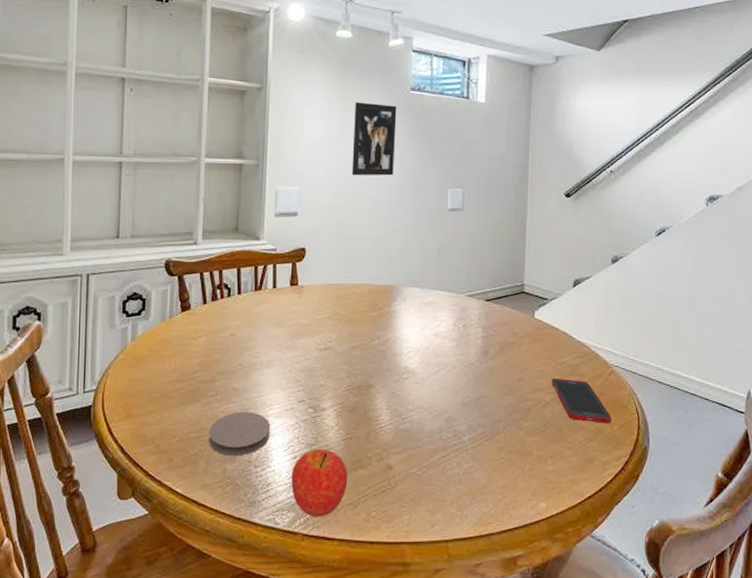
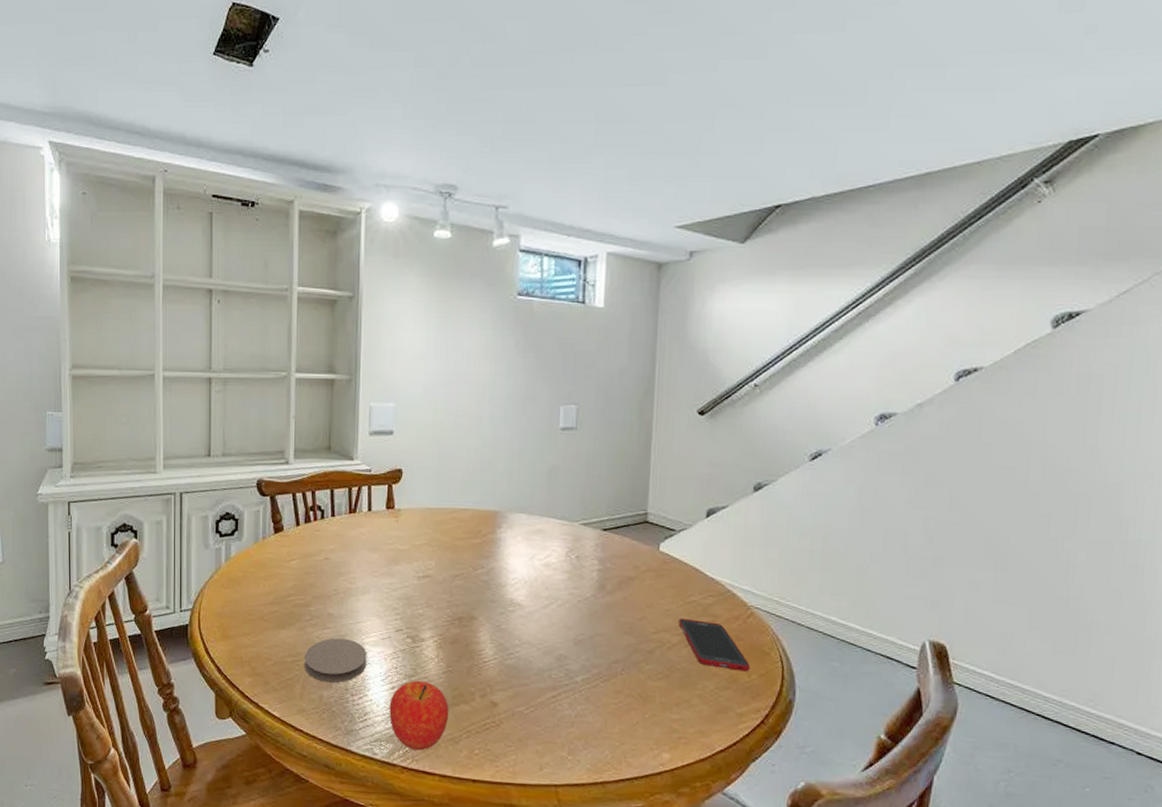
wall art: present [351,102,397,176] -> none [451,309,502,392]

